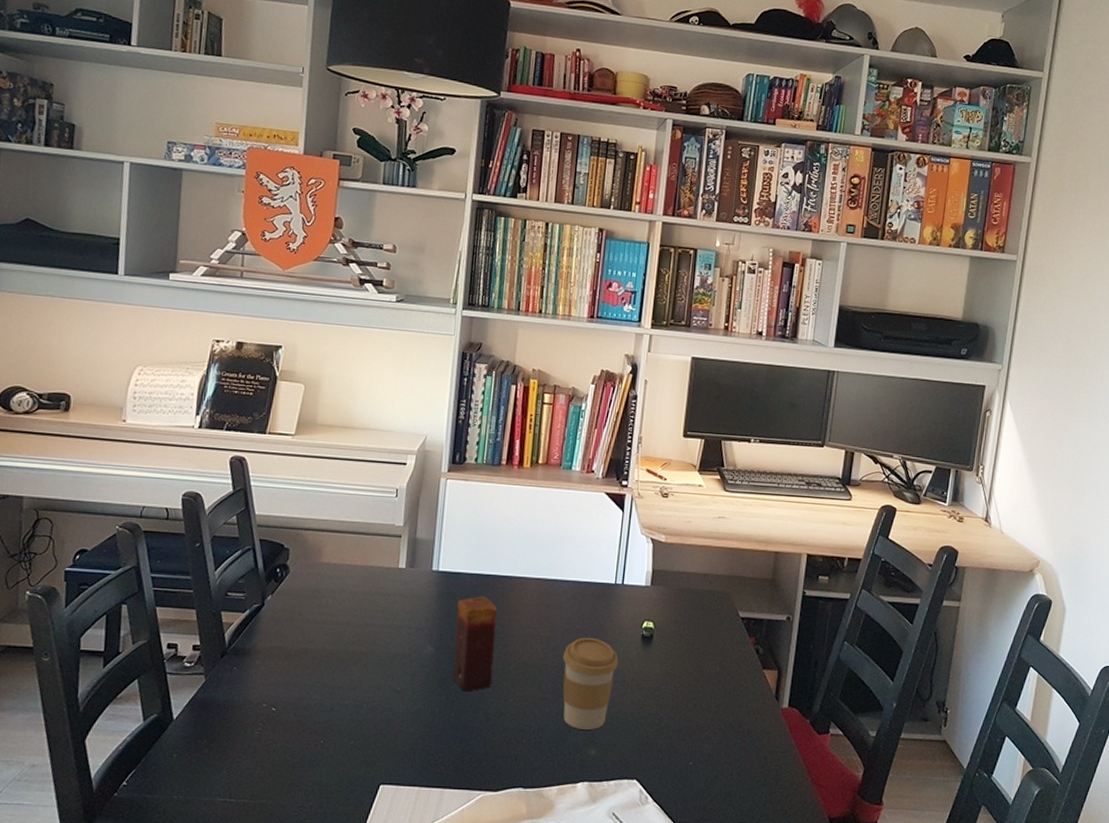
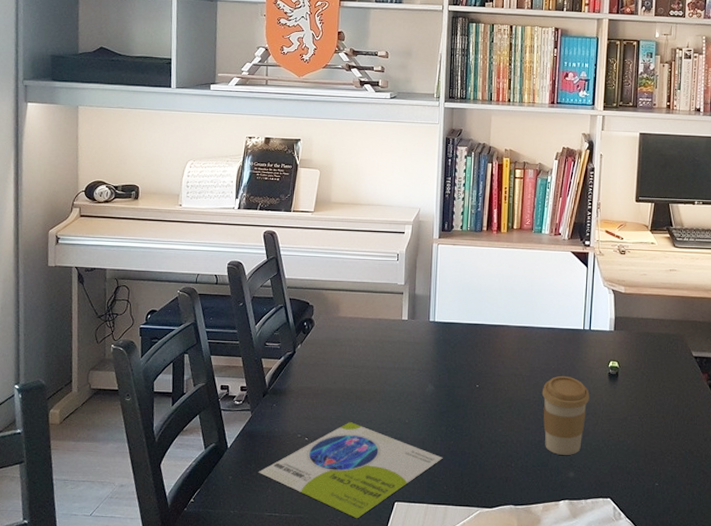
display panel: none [210,689,441,805] -> present [258,422,443,519]
candle: present [452,596,498,692] -> none [450,342,485,423]

